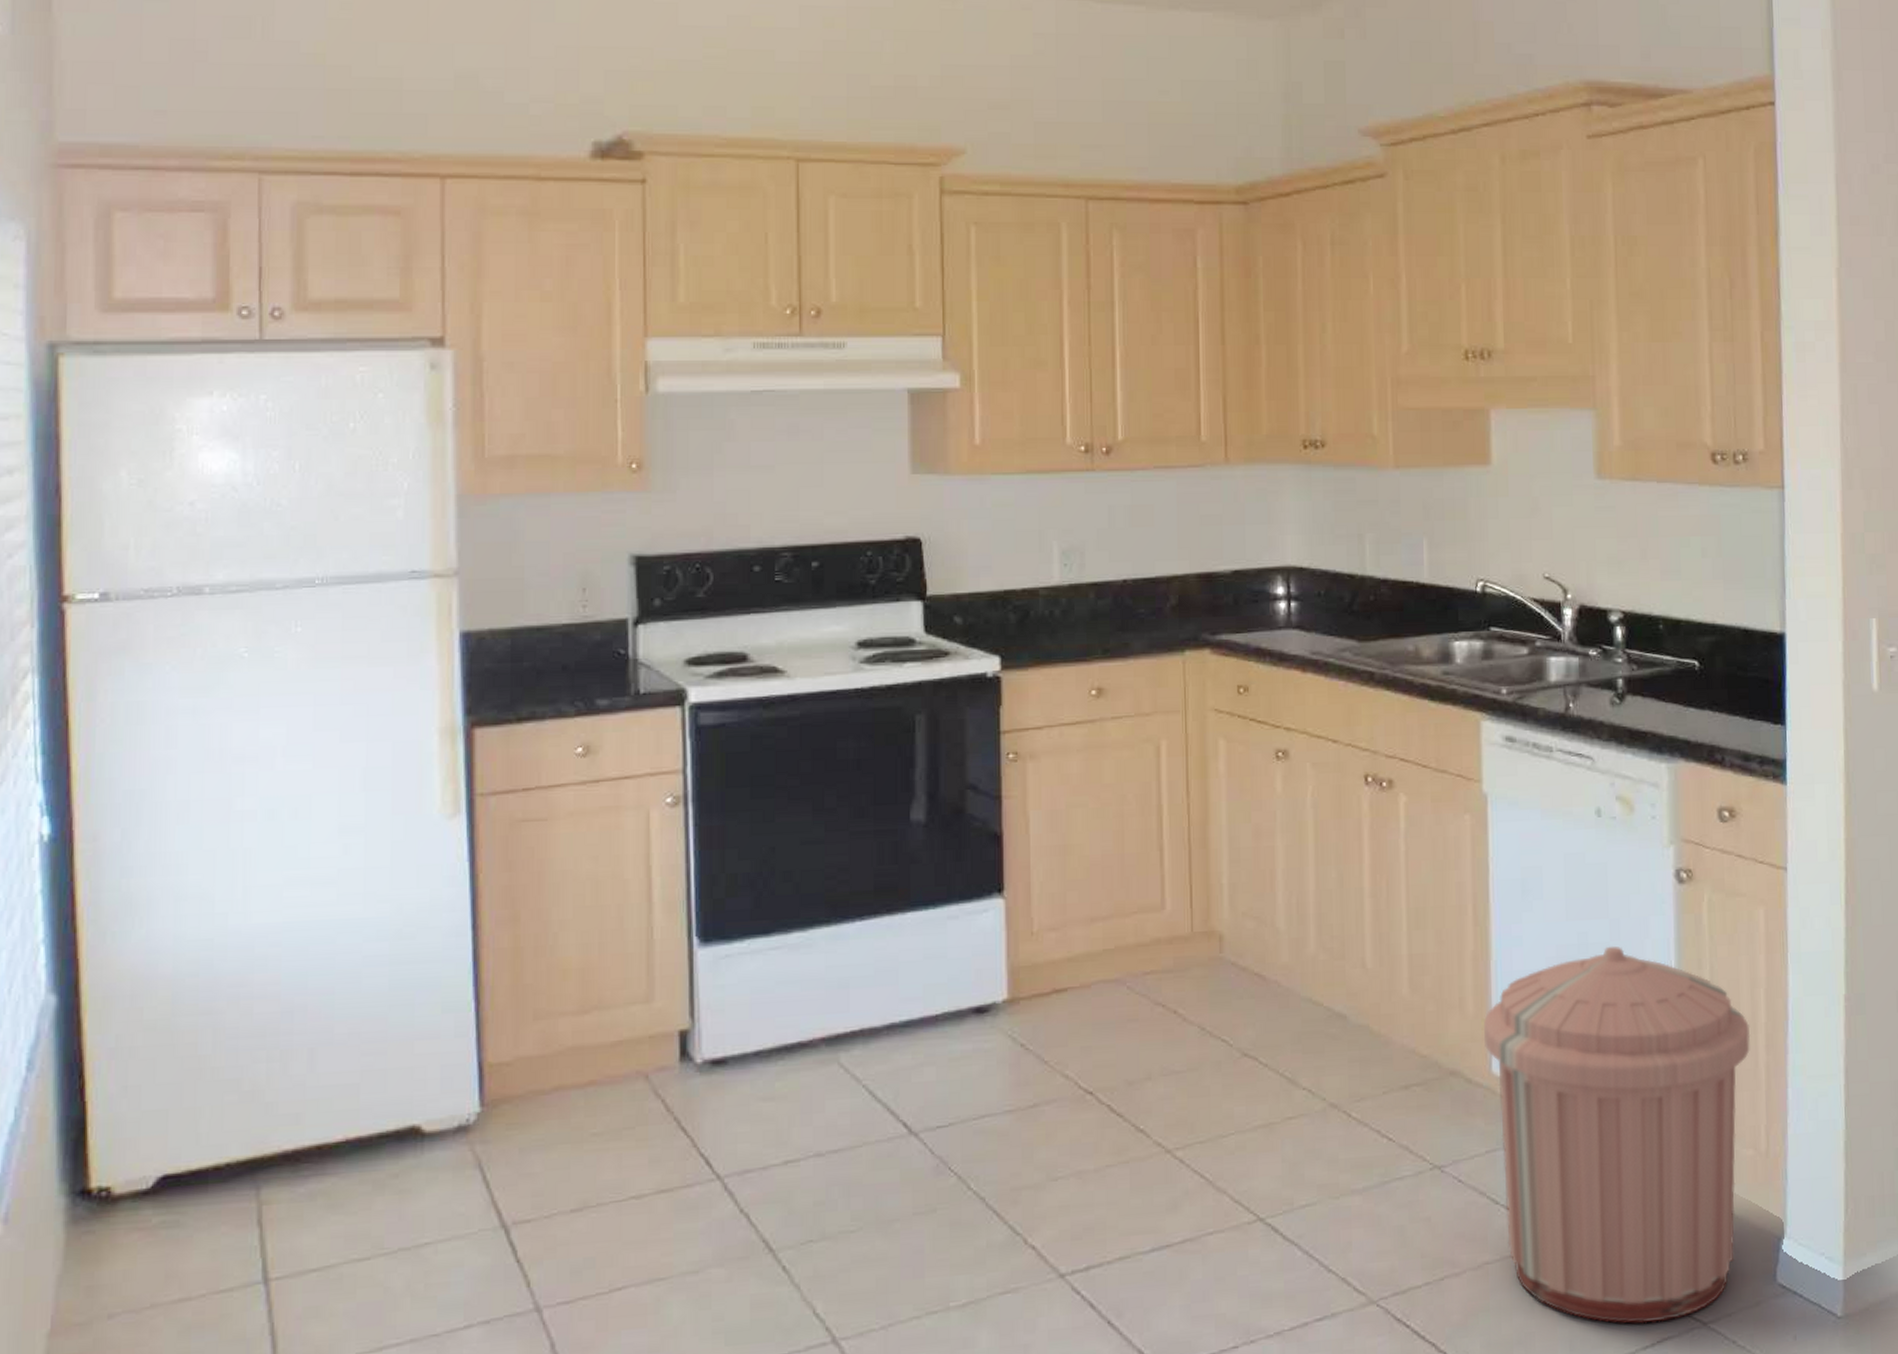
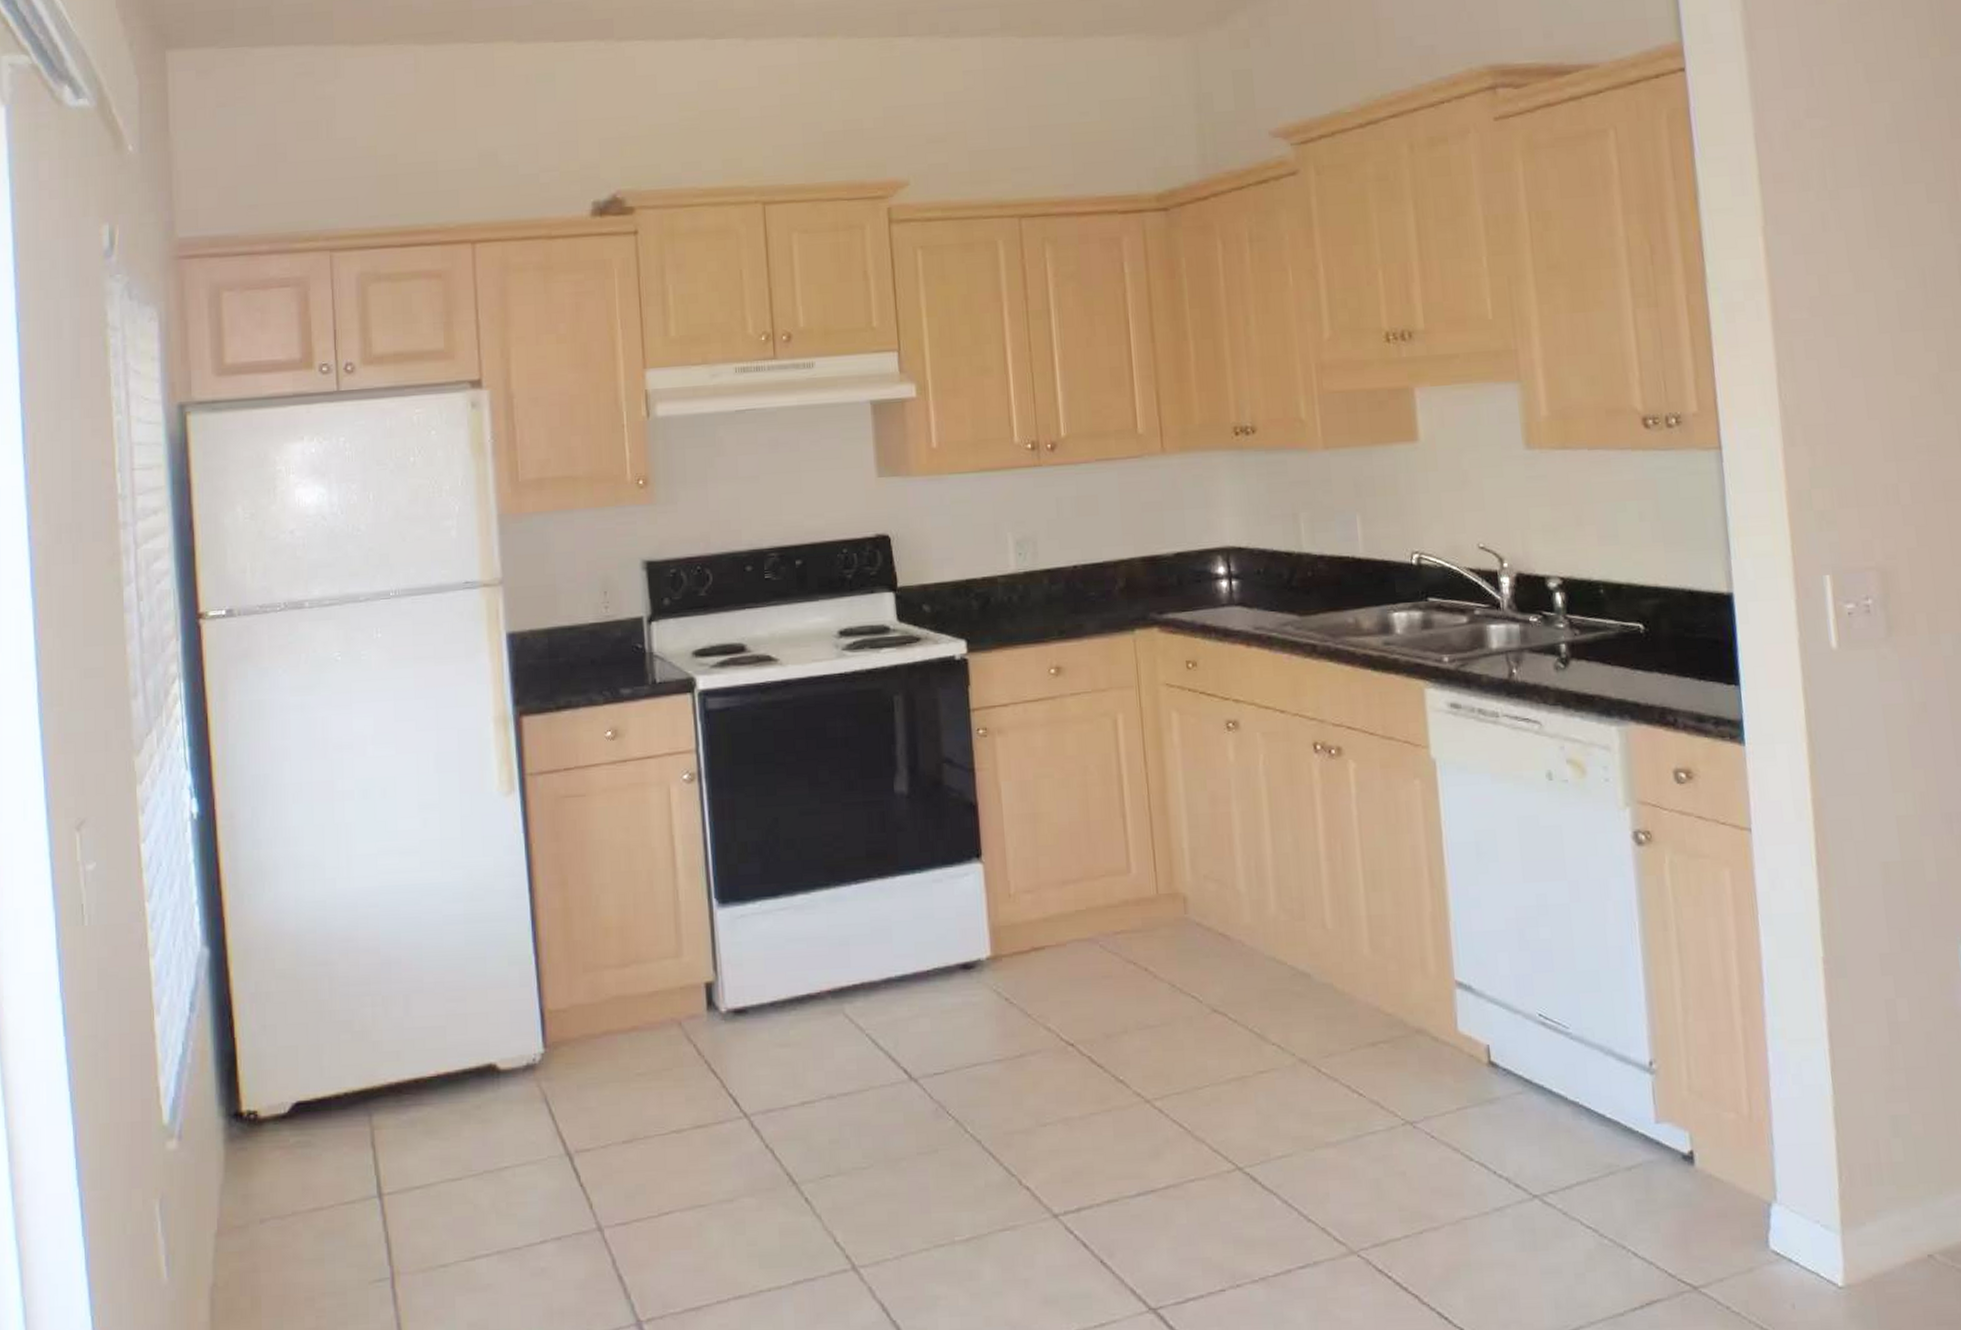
trash can: present [1484,945,1751,1324] -> none [1447,907,1725,1285]

